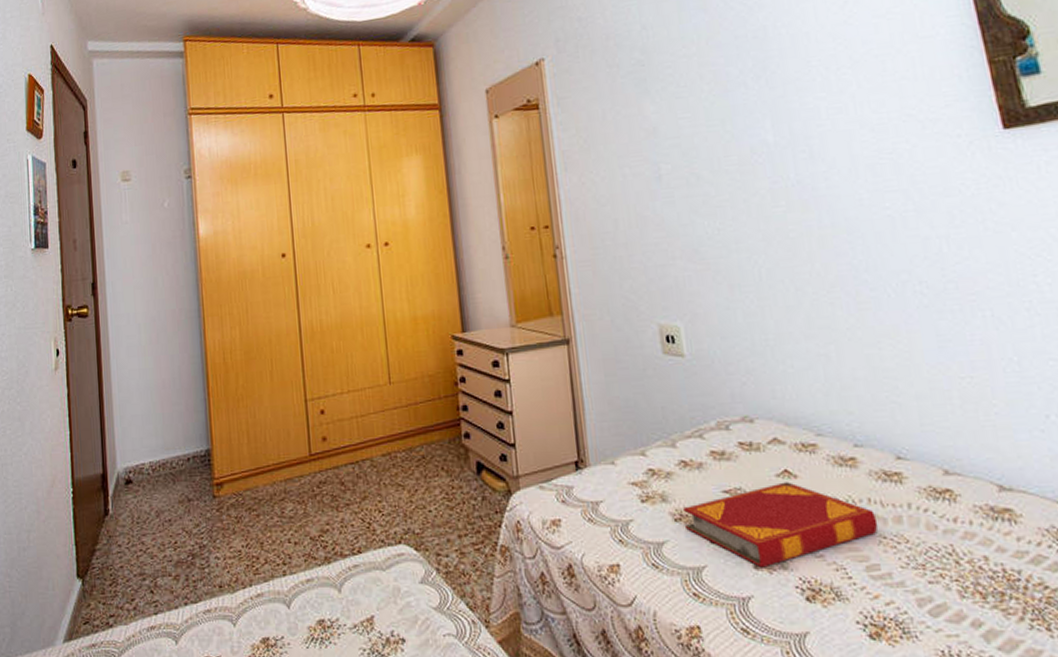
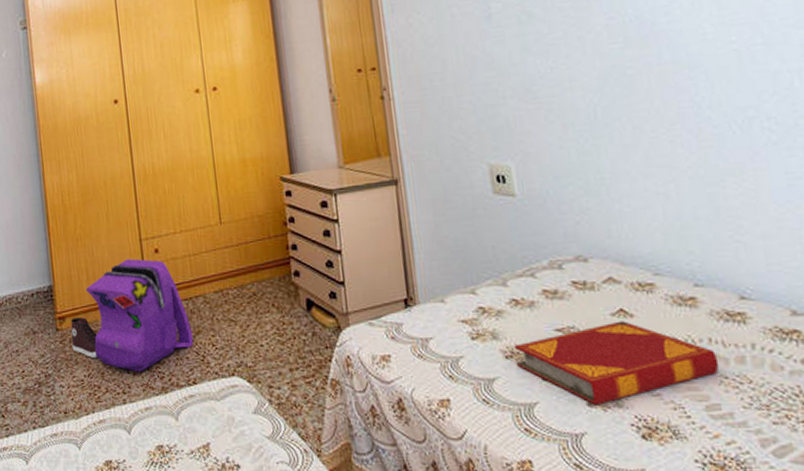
shoe: none [229,483,258,527] -> present [70,317,98,358]
backpack: none [245,420,360,542] -> present [85,259,194,372]

